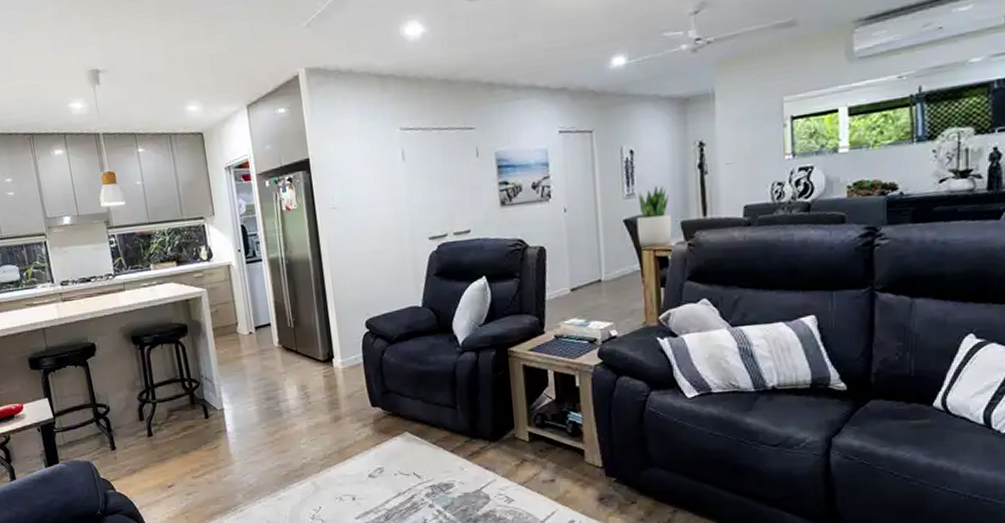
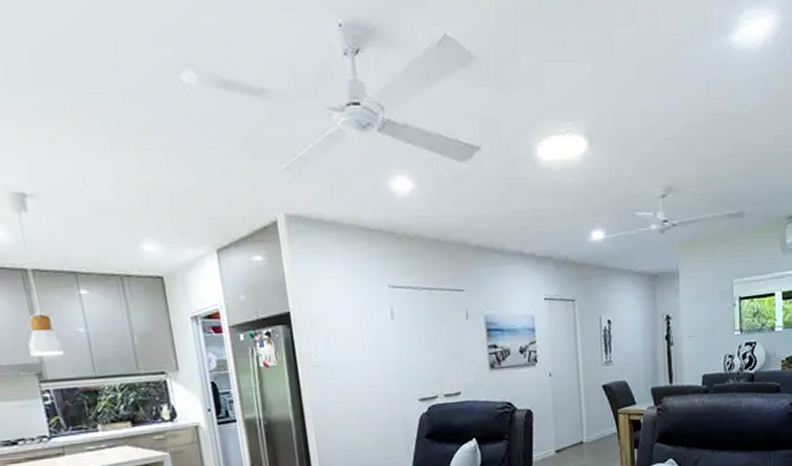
planter: present [636,185,672,248] -> none [613,354,644,412]

